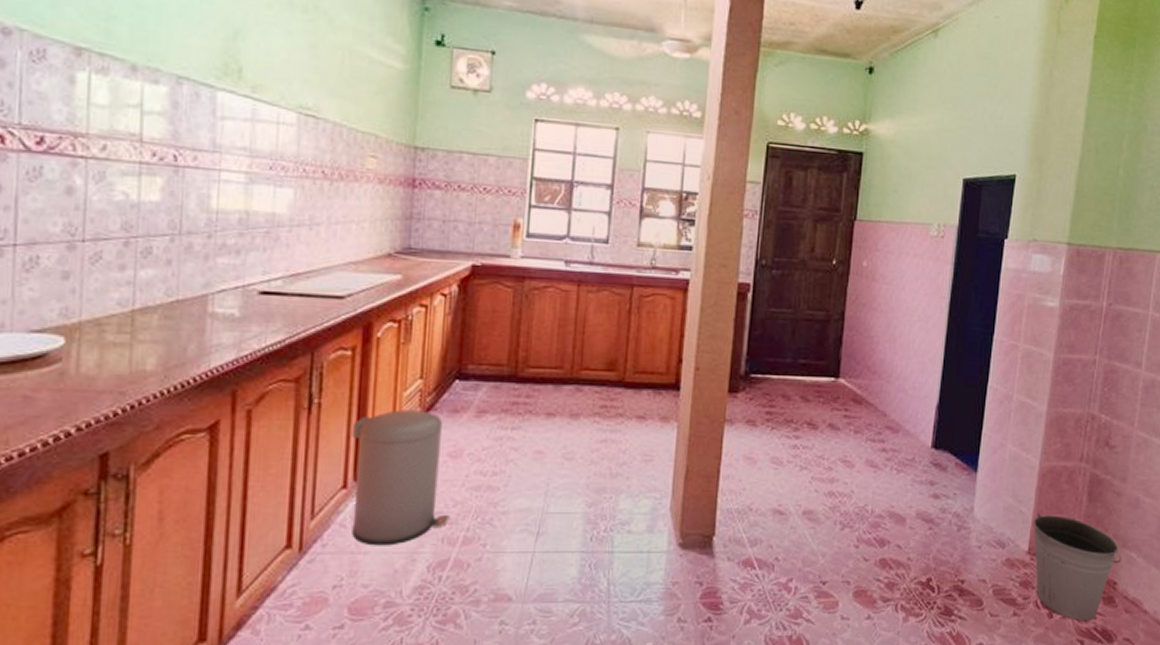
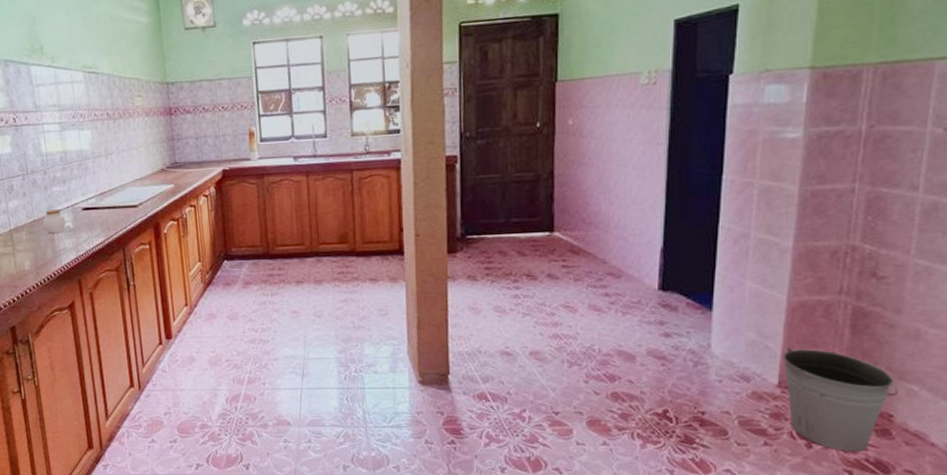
jar: none [190,288,230,323] -> present [42,209,66,234]
pedal bin: present [352,410,450,546] -> none [159,285,236,385]

